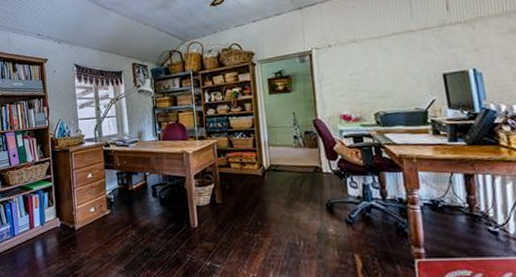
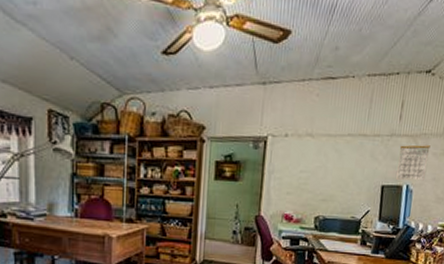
calendar: none [454,27,495,67] -> present [396,144,430,181]

